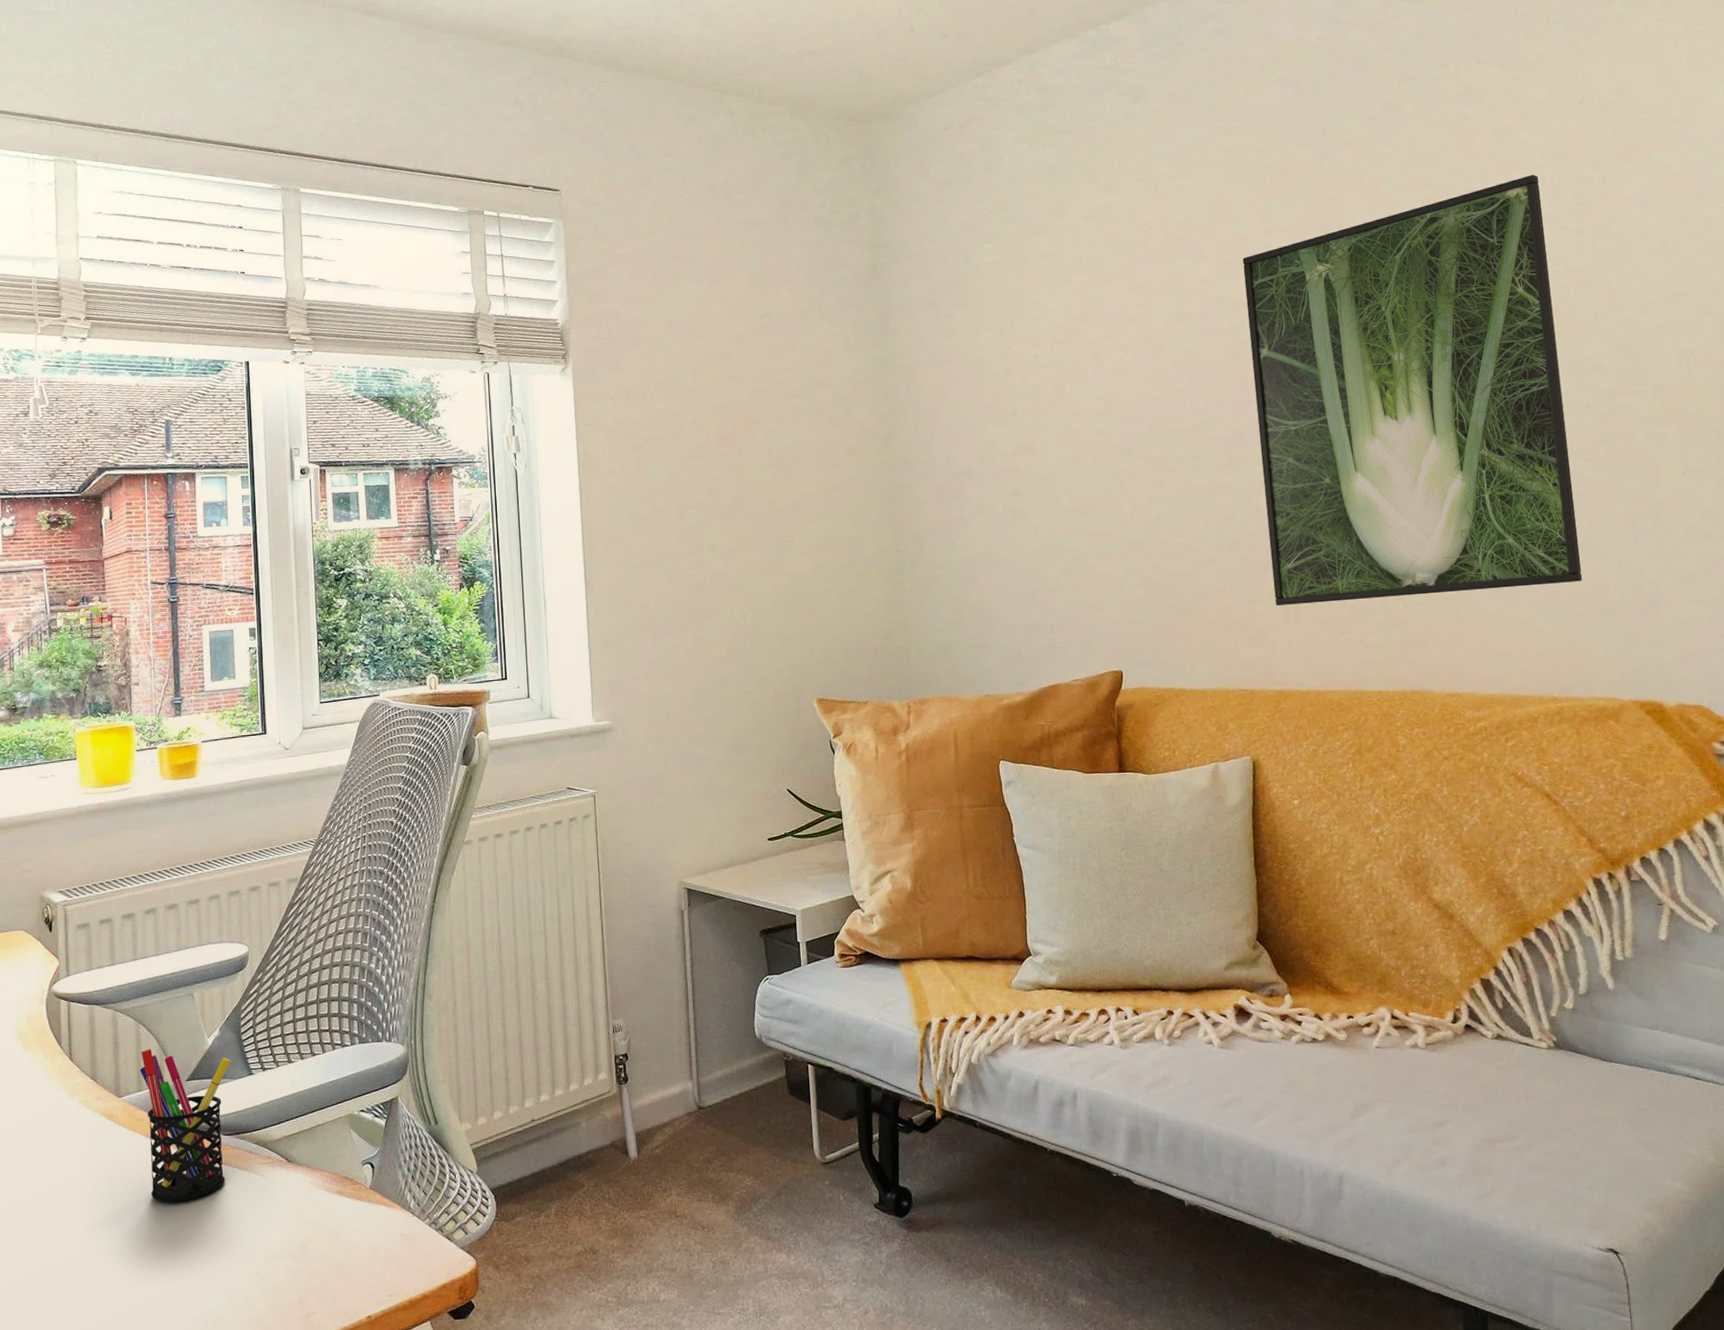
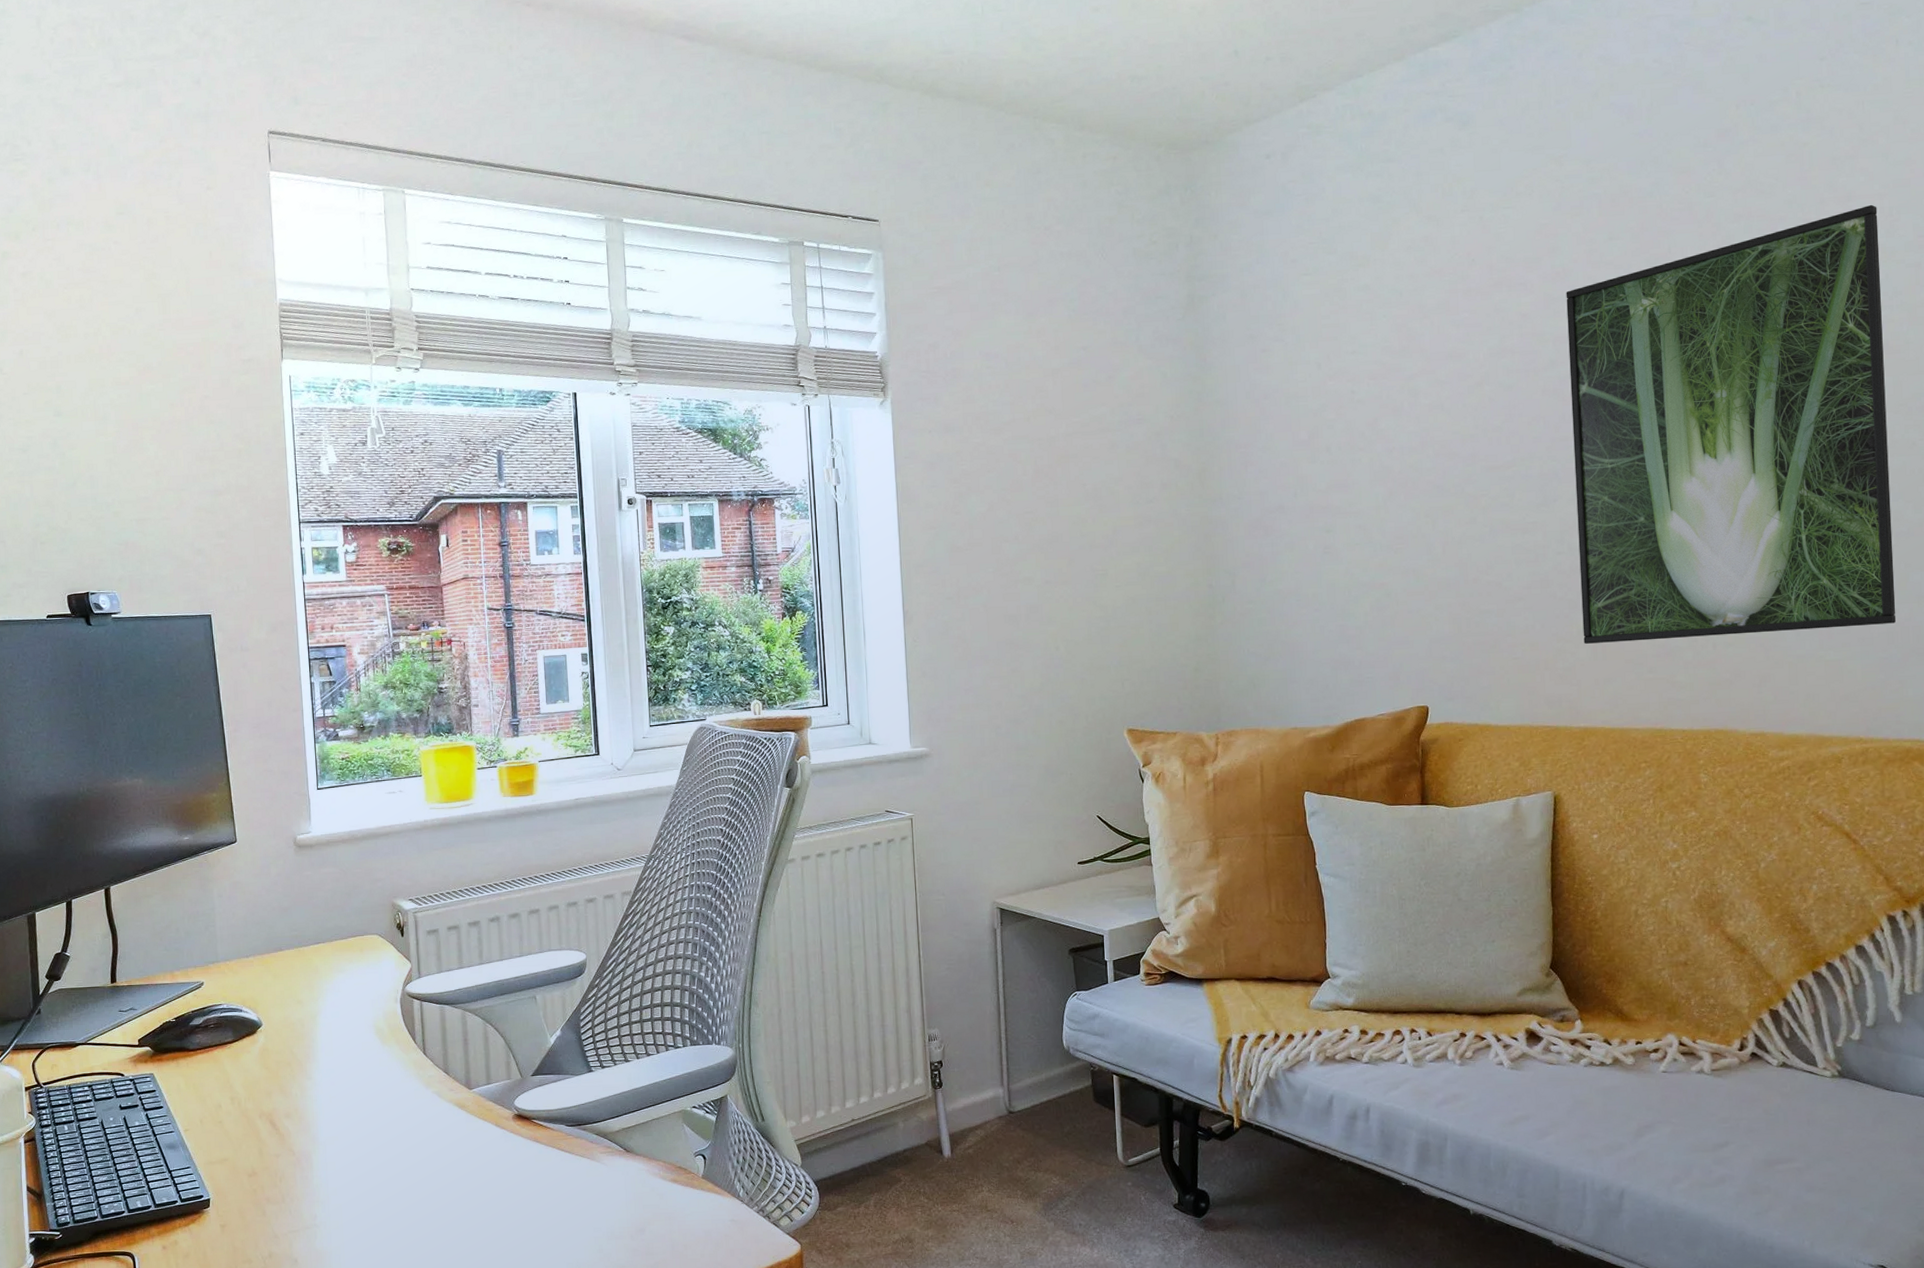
pen holder: present [139,1048,231,1202] -> none [488,1046,572,1185]

